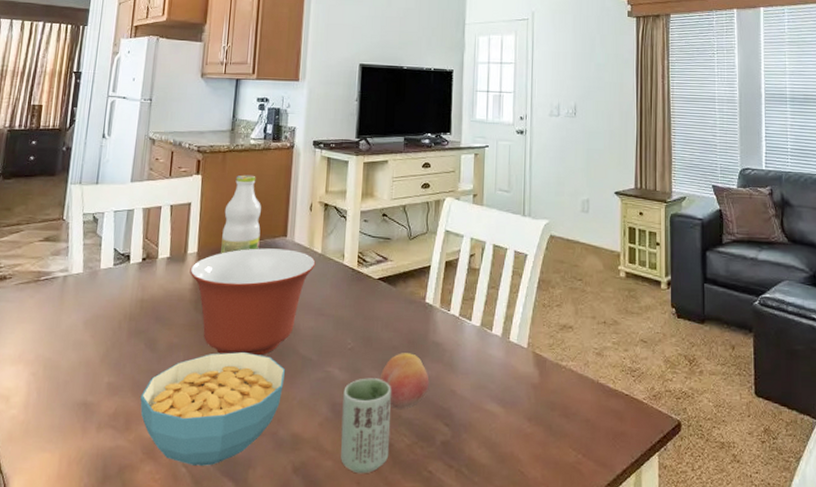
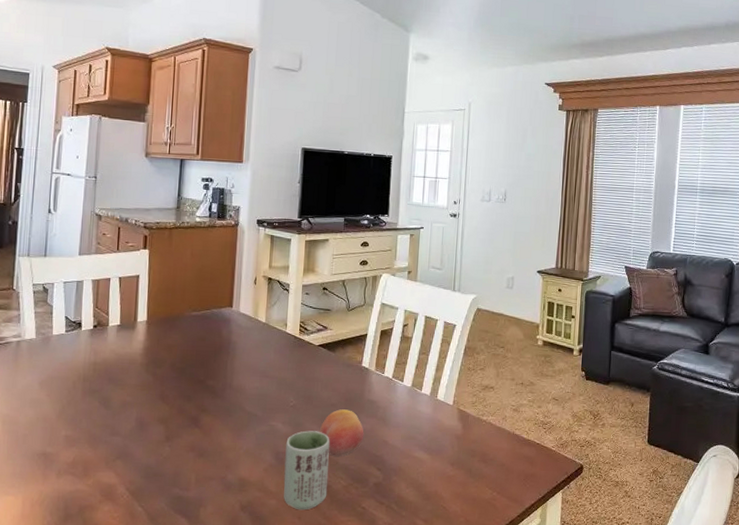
cereal bowl: present [140,351,285,466] -> none [97,408,232,506]
mixing bowl: present [190,248,316,356] -> none [140,317,260,412]
bottle: present [221,174,261,254] -> none [169,250,208,322]

